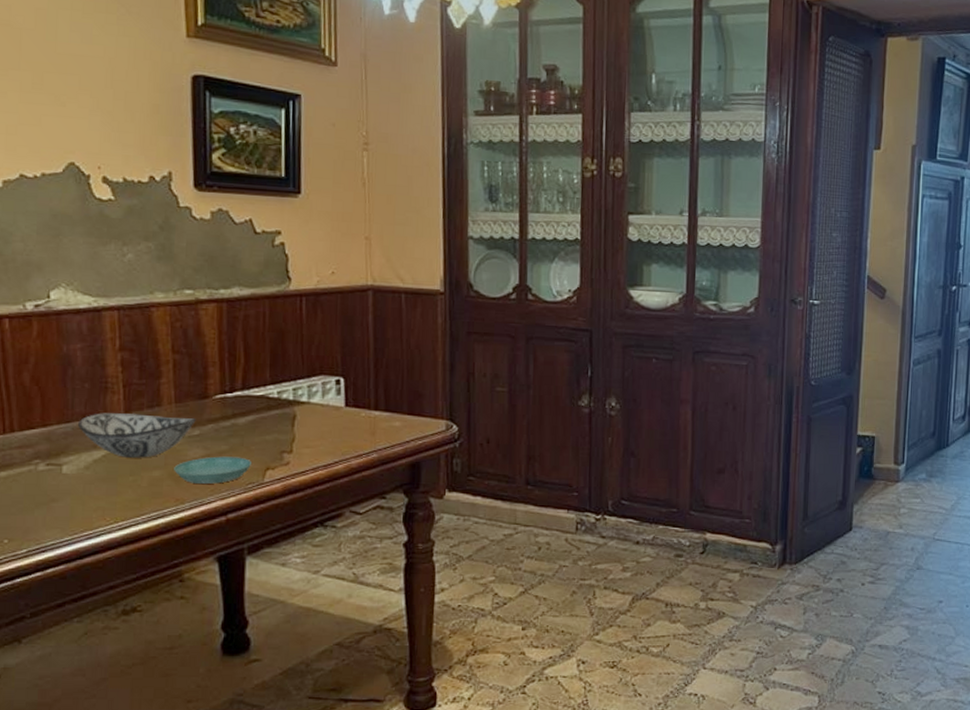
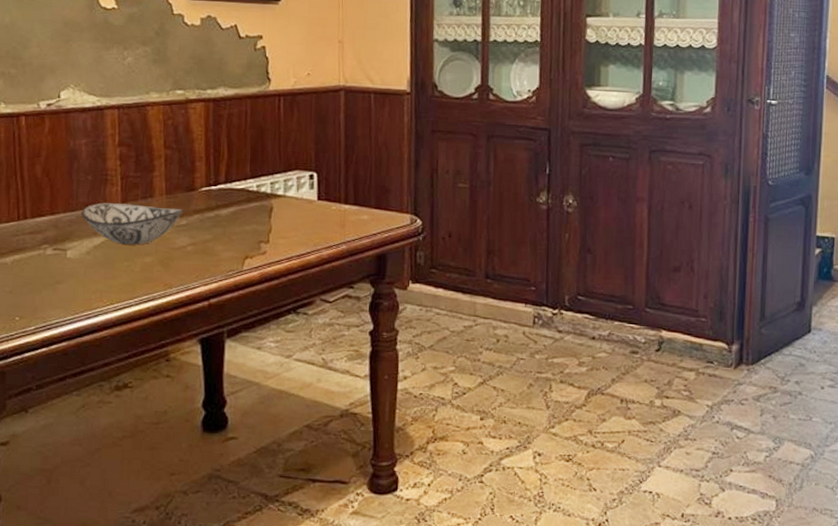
saucer: present [174,456,251,484] -> none [163,244,232,271]

